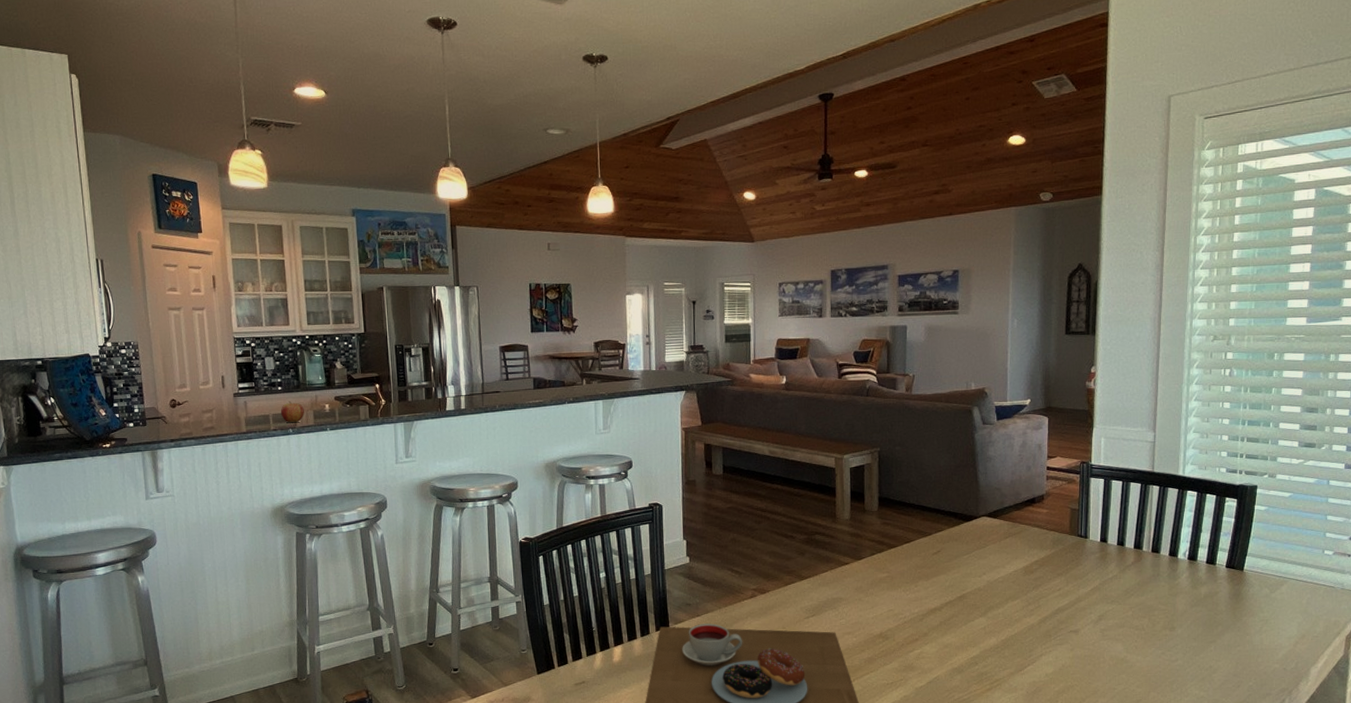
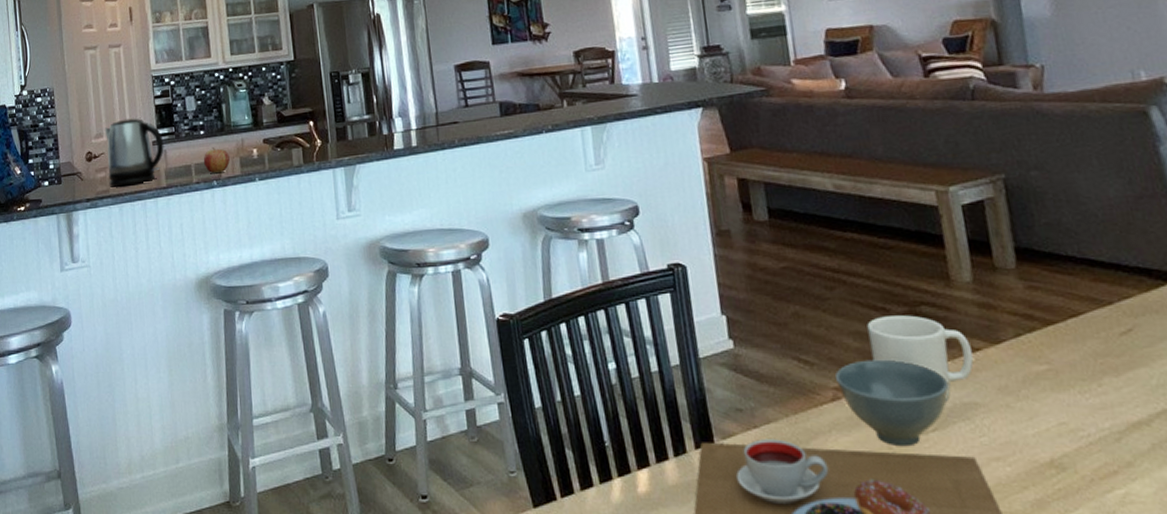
kettle: none [188,372,245,431] -> present [104,118,164,187]
bowl: none [754,570,826,627] -> present [834,359,949,447]
mug: none [779,541,843,597] -> present [867,315,974,401]

